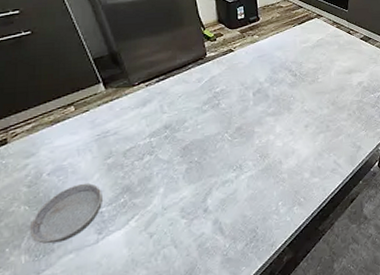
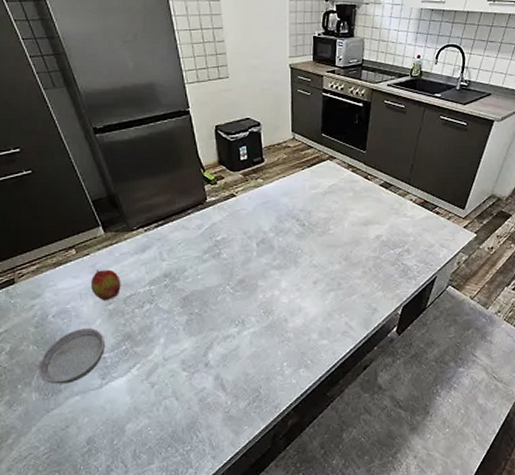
apple: none [90,124,121,156] -> present [91,269,121,301]

